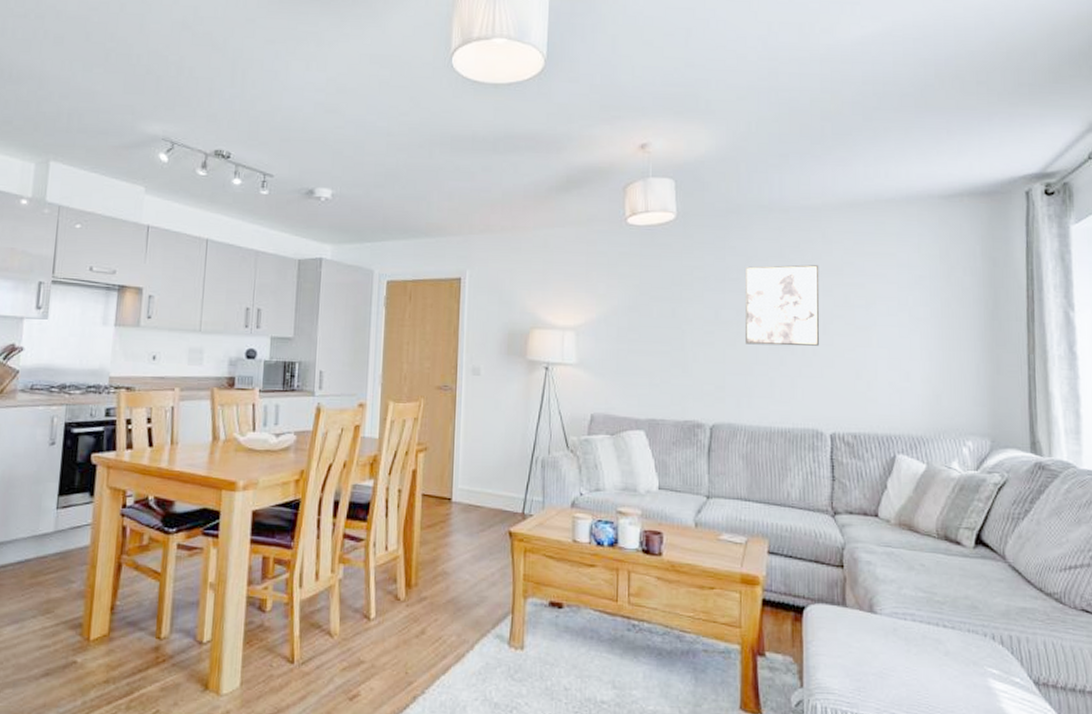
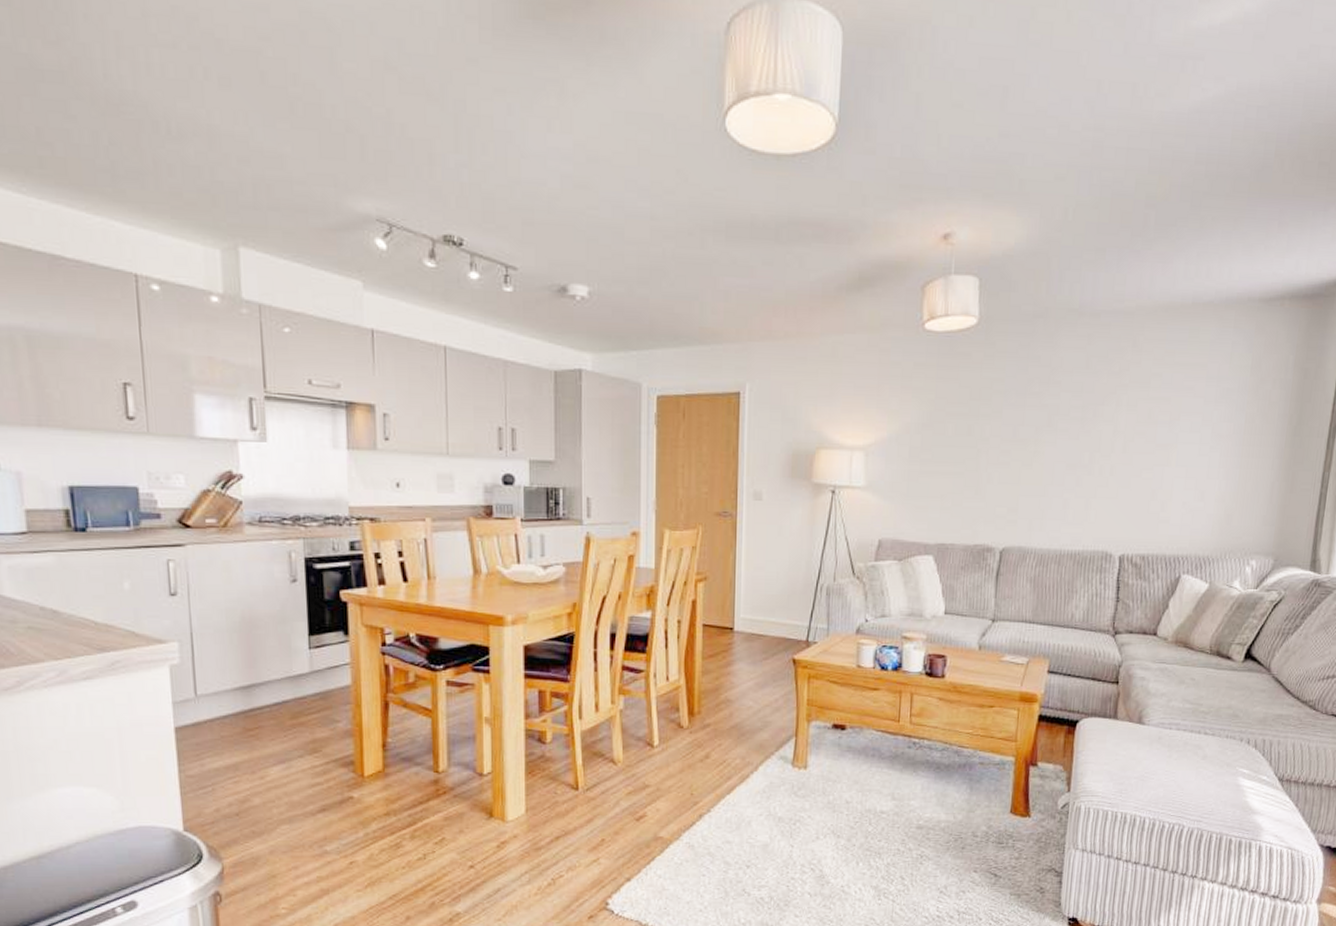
wall art: present [746,264,820,346] -> none [1042,376,1126,466]

